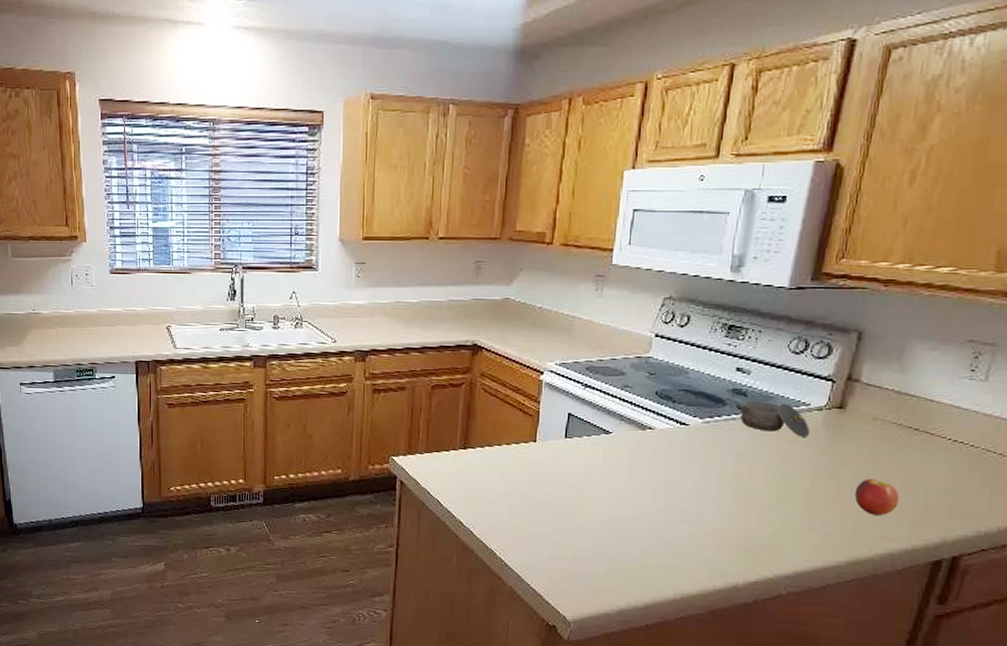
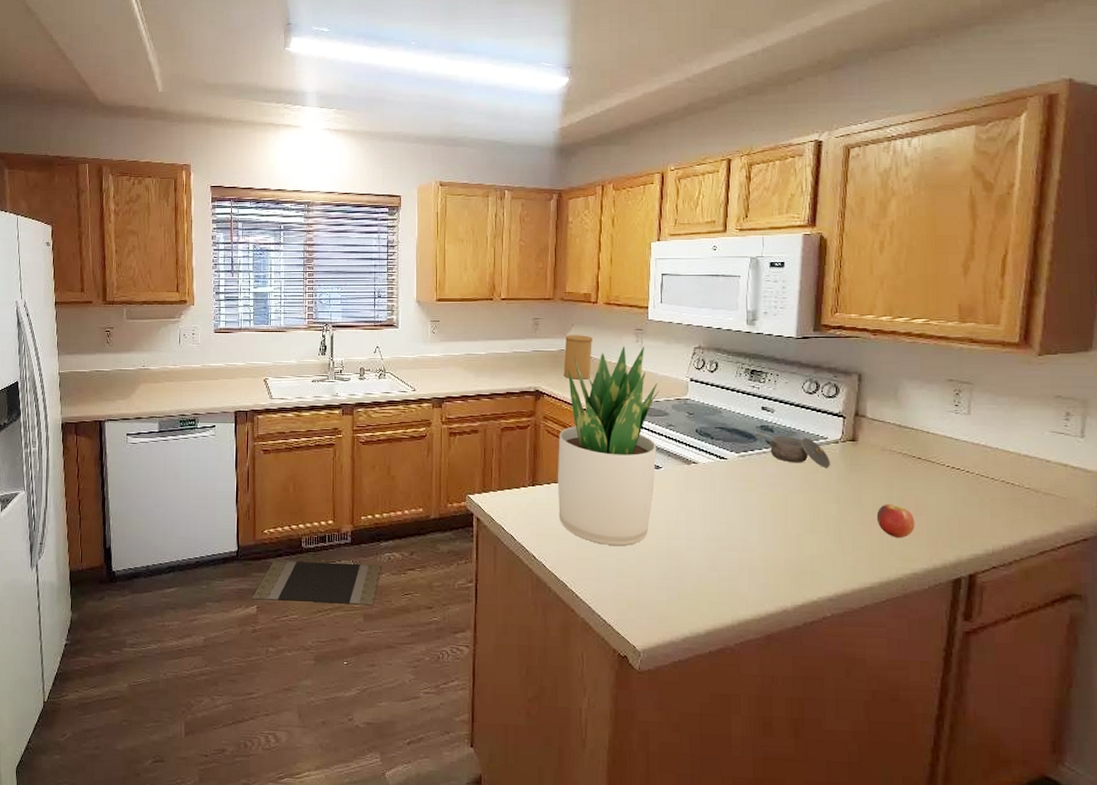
doormat: none [159,519,296,566] -> present [252,561,381,605]
planter: none [491,295,618,515] -> present [557,346,660,545]
canister: none [506,281,545,333] -> present [563,335,593,379]

